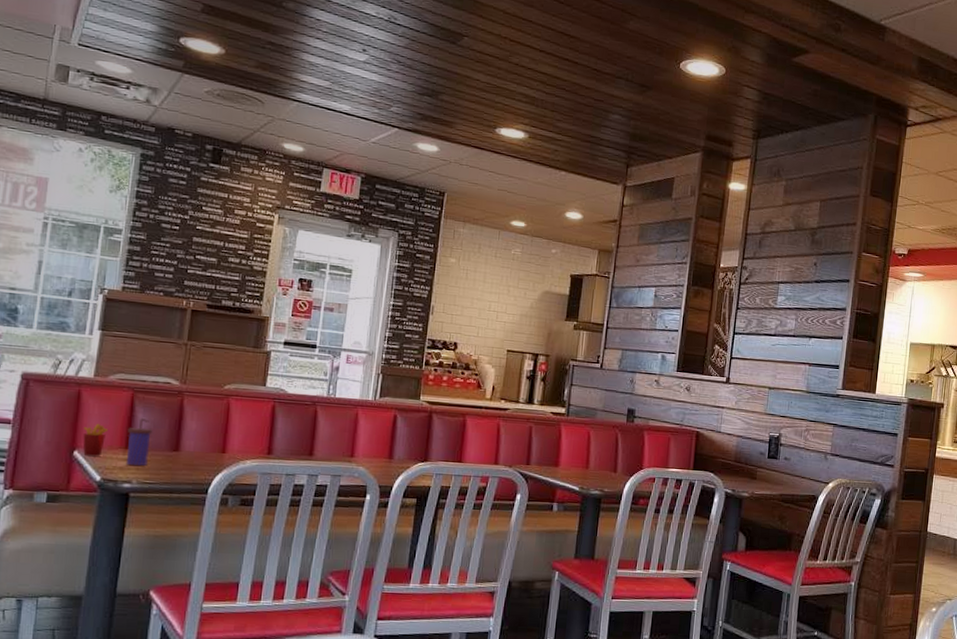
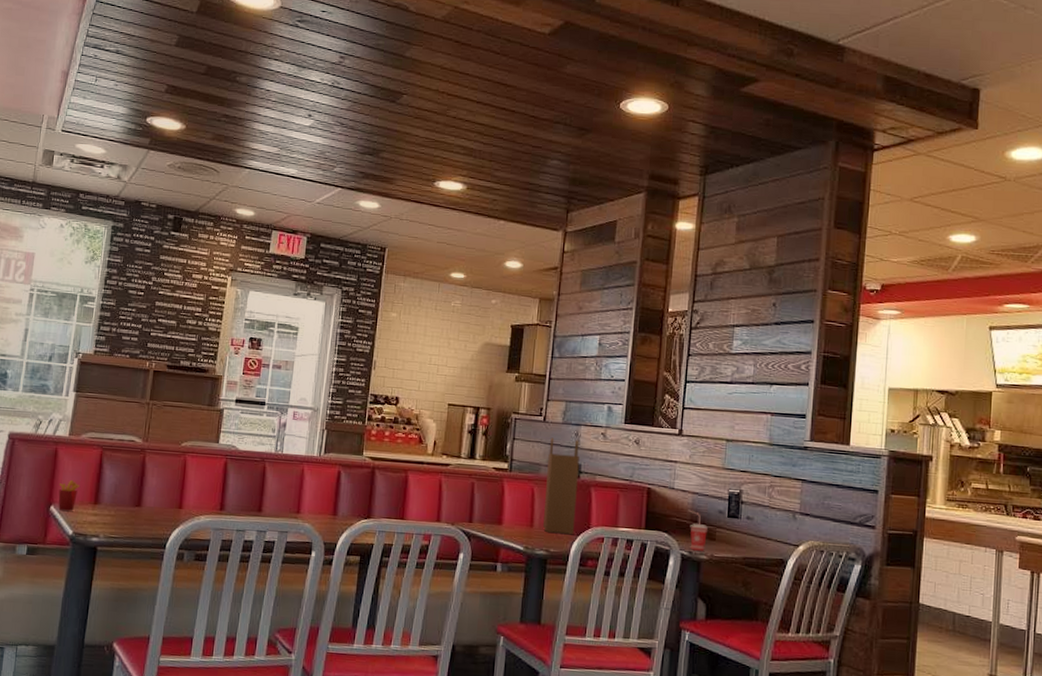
beverage cup: present [125,418,153,466] -> none [94,475,118,521]
shopping bag: none [597,383,634,476] -> present [542,437,580,535]
beverage cup: none [733,451,751,489] -> present [688,509,709,551]

